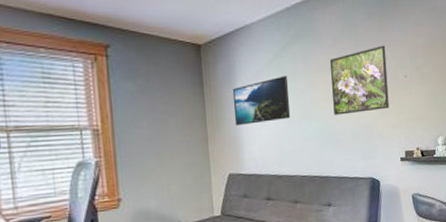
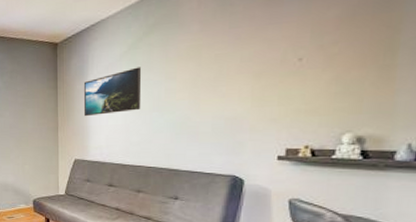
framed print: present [329,45,389,115] -> none [192,23,274,107]

